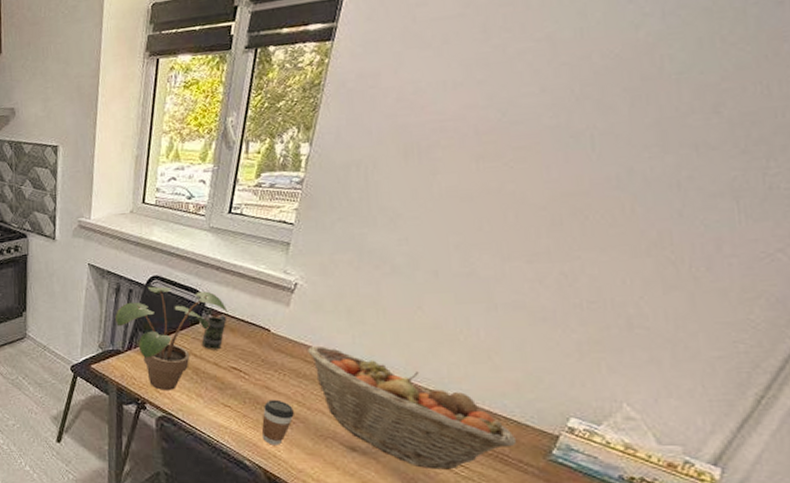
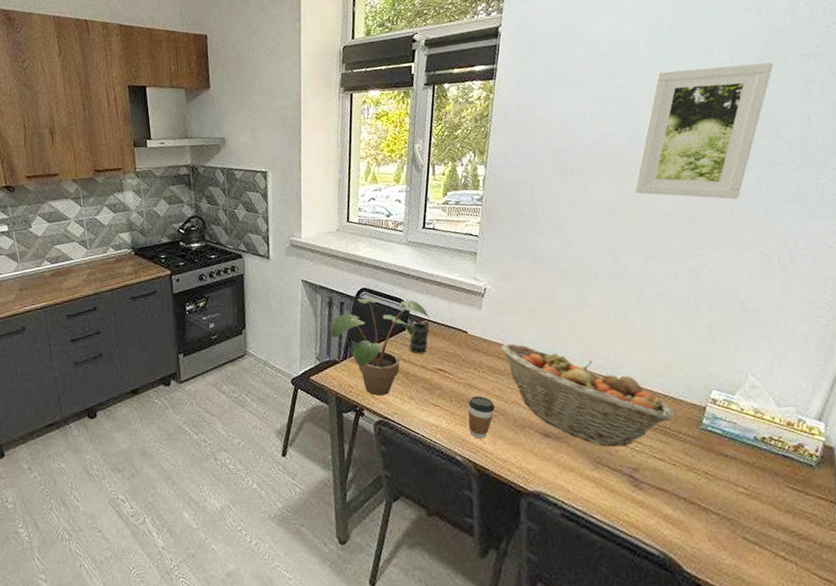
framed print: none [500,13,726,192] -> present [634,62,774,200]

